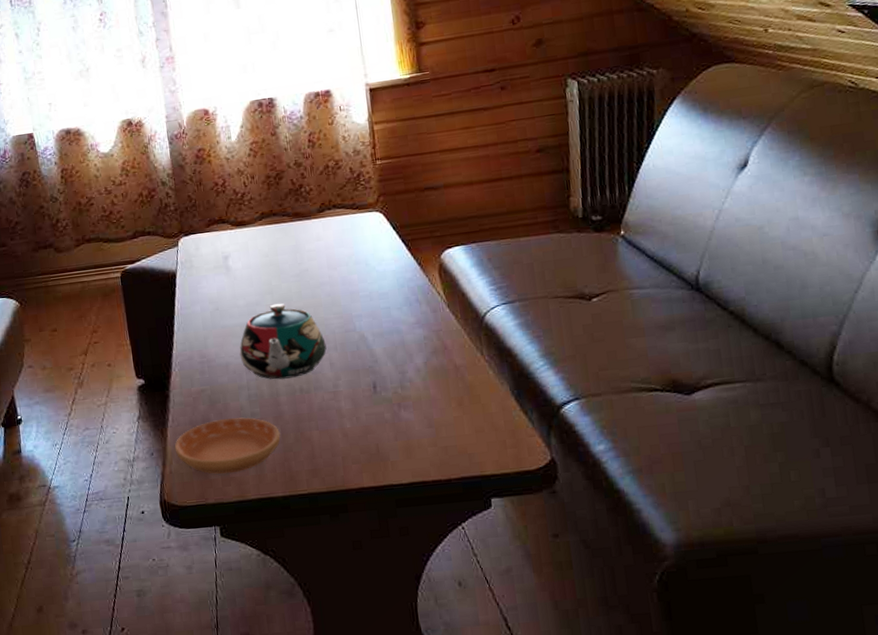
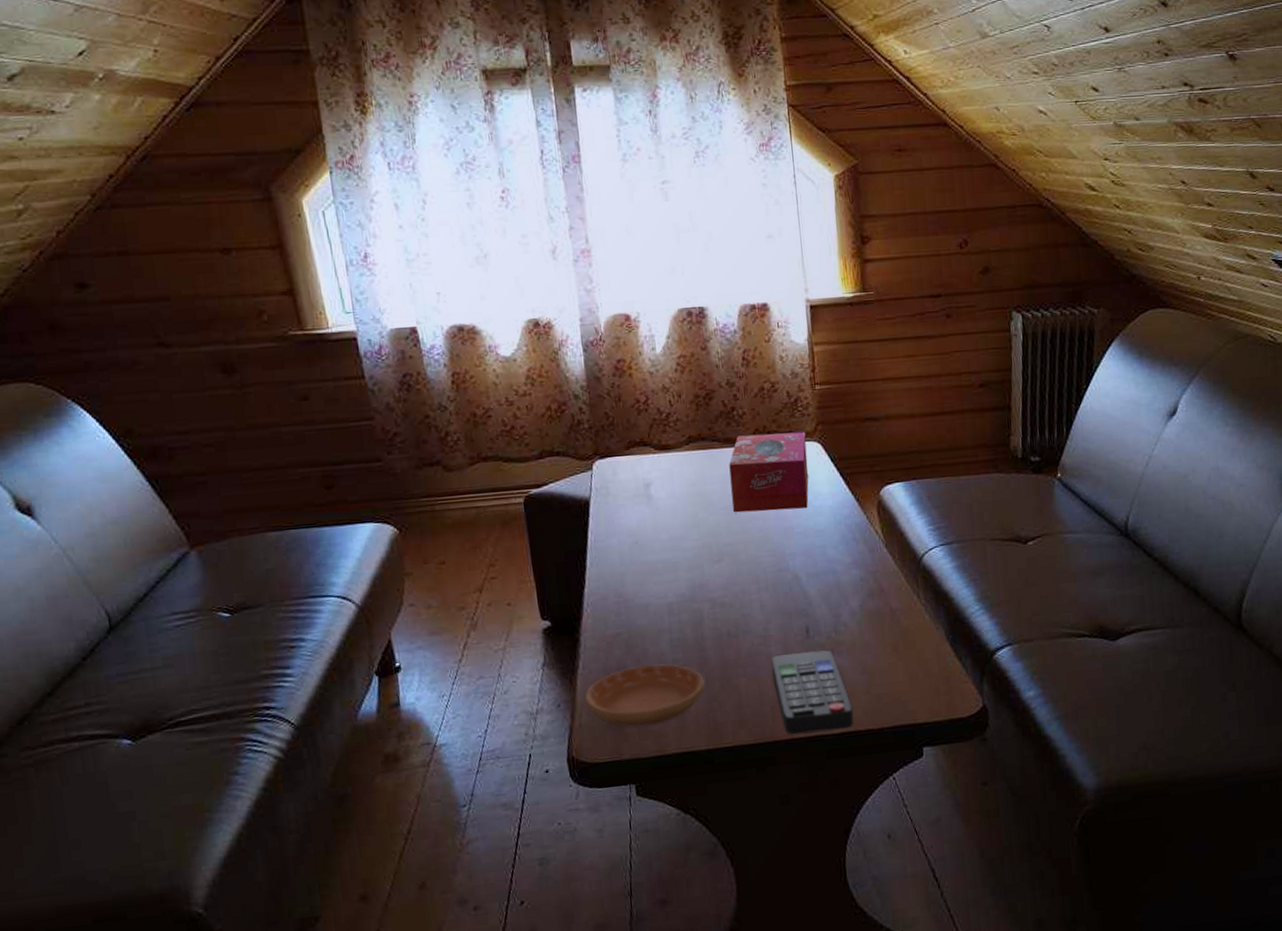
teapot: present [239,303,327,380] -> none [661,538,757,622]
tissue box: none [298,203,373,280] -> present [729,431,809,513]
remote control: none [341,404,421,484] -> present [771,650,854,735]

